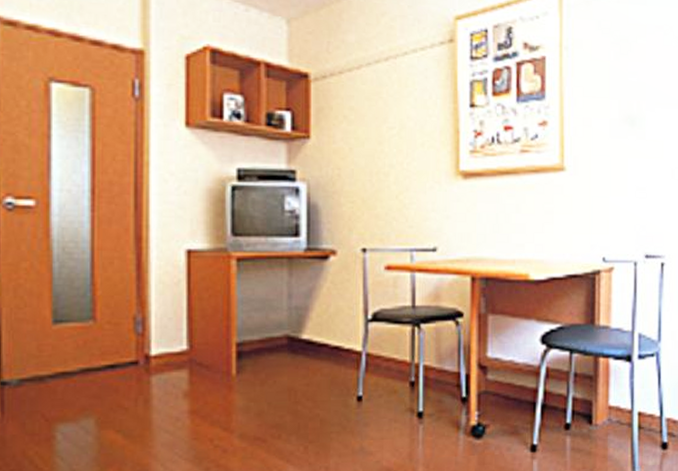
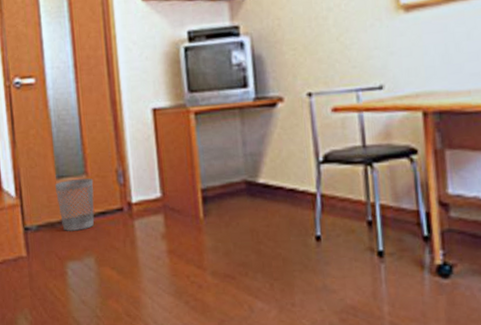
wastebasket: none [50,324,103,388] -> present [55,178,95,232]

